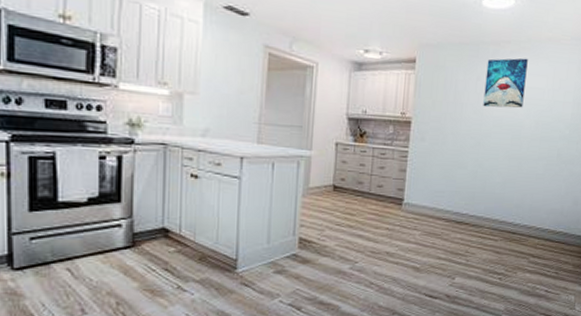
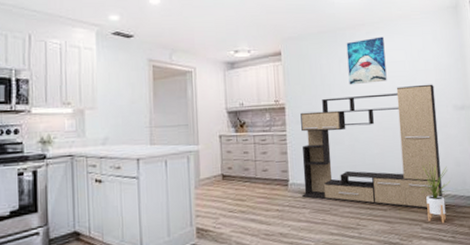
media console: none [415,116,569,244] -> present [300,84,443,209]
house plant: none [531,197,565,259] -> present [414,161,451,223]

